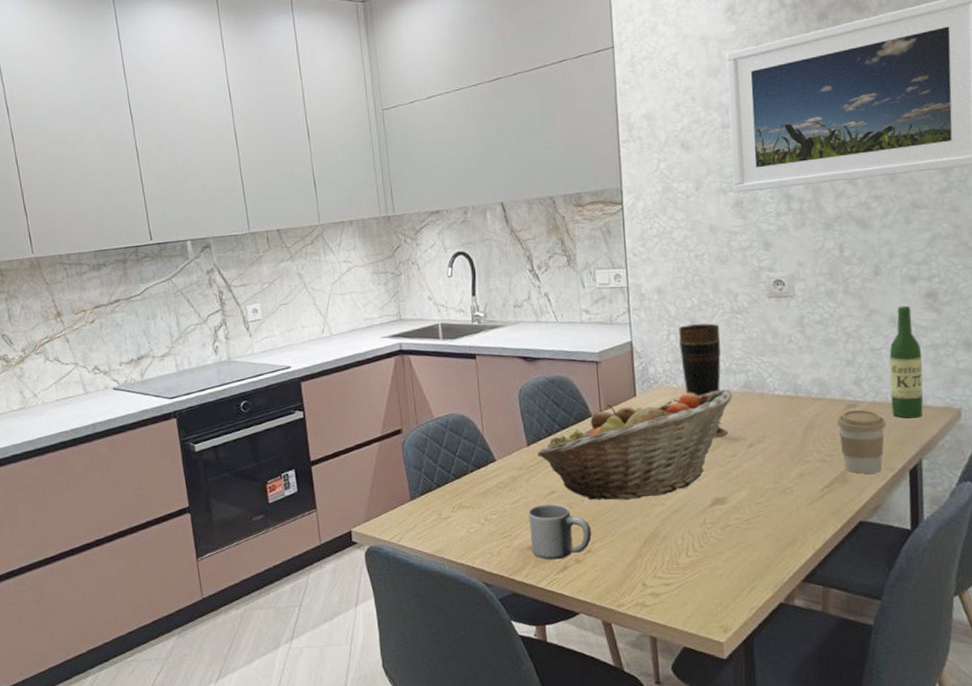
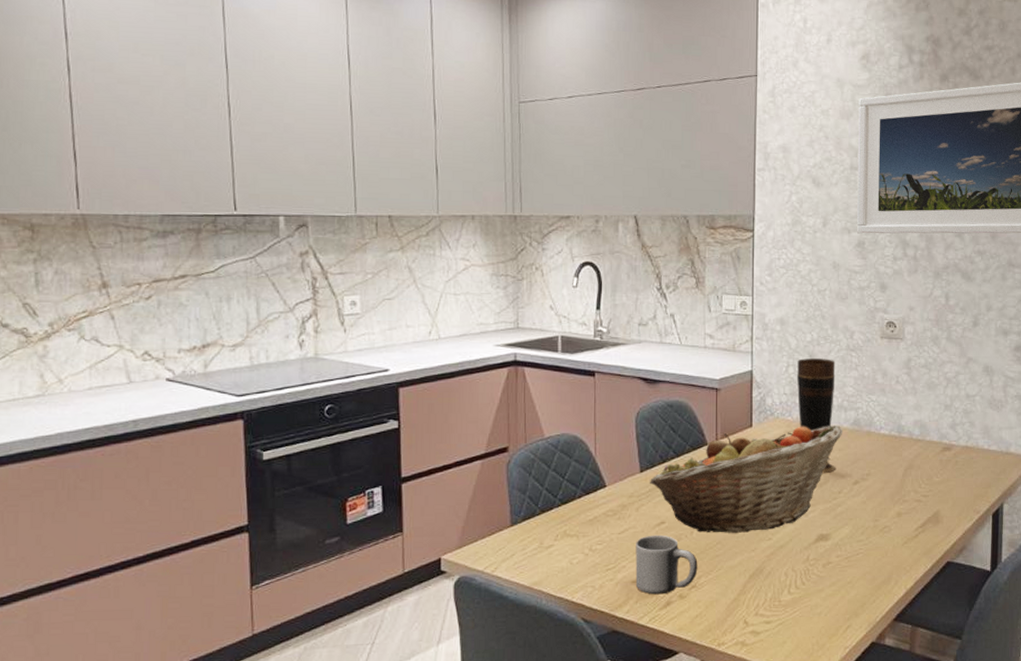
coffee cup: present [837,409,887,474] -> none [934,452,975,515]
wine bottle: present [889,305,924,419] -> none [981,356,1009,464]

